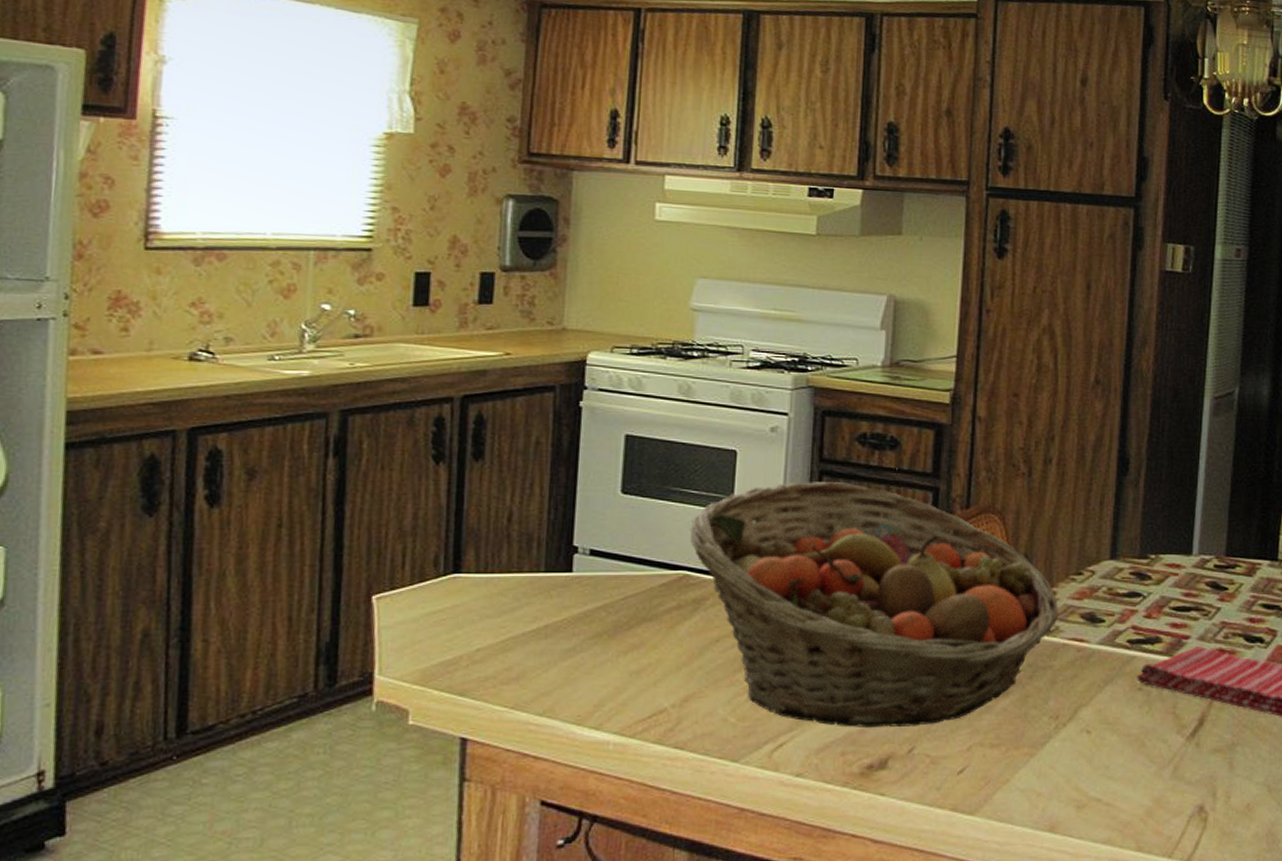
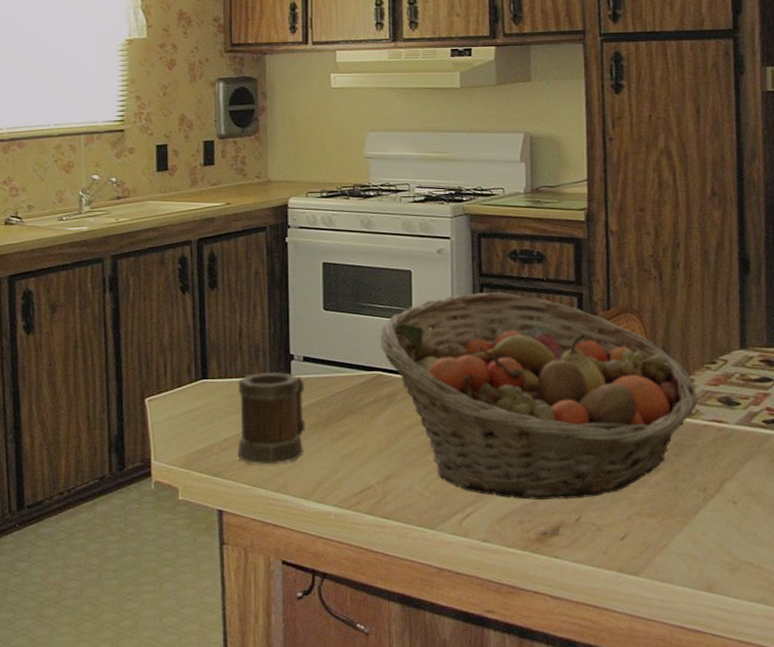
mug: none [493,567,590,682] -> present [237,371,306,465]

